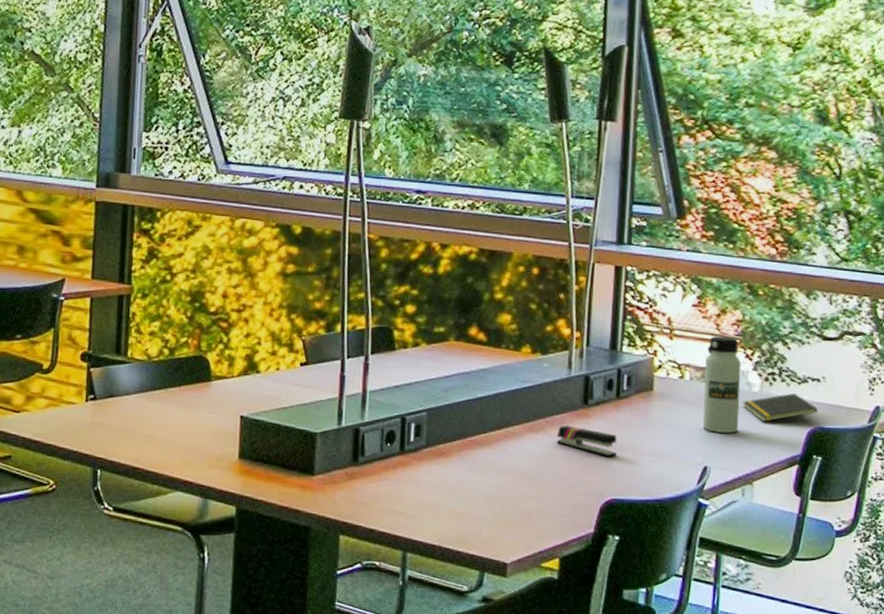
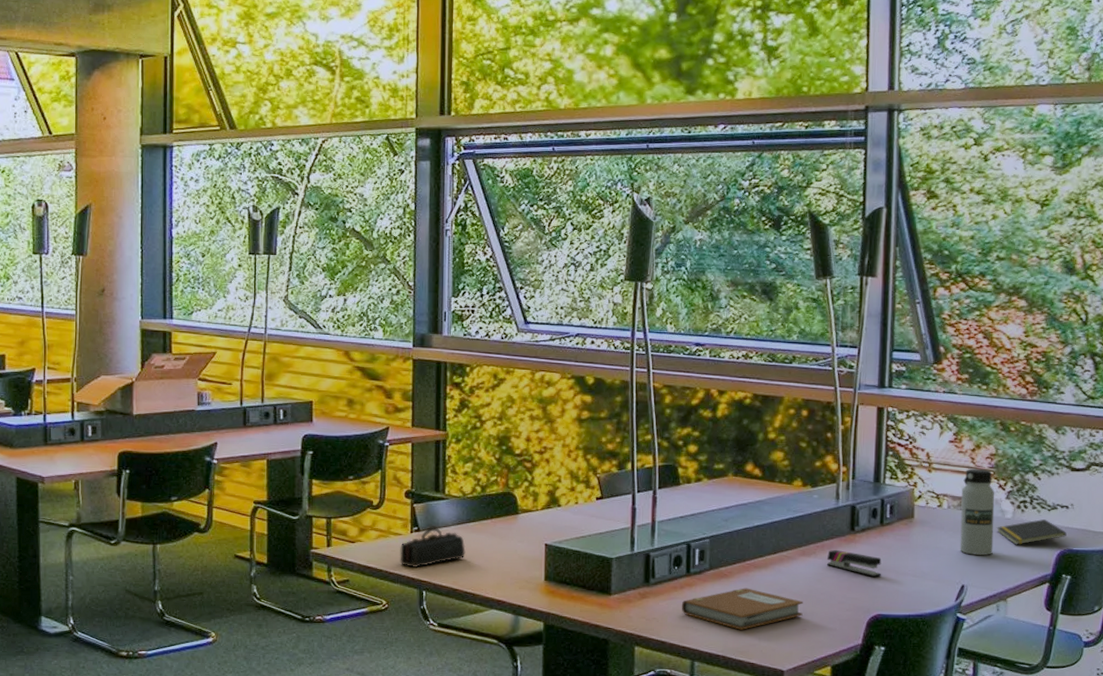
pencil case: none [71,394,149,443] -> present [400,526,466,569]
notebook: none [393,468,530,516] -> present [681,588,803,630]

